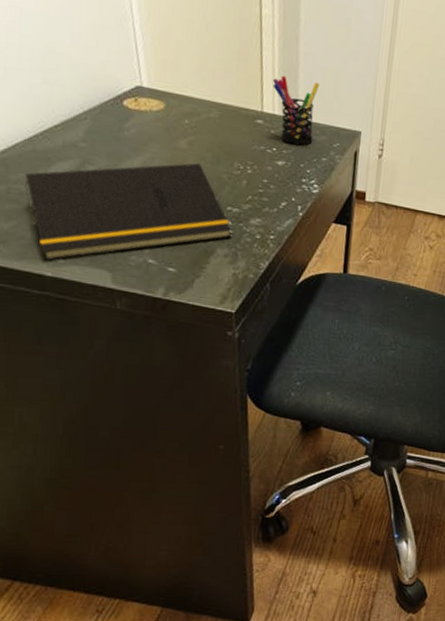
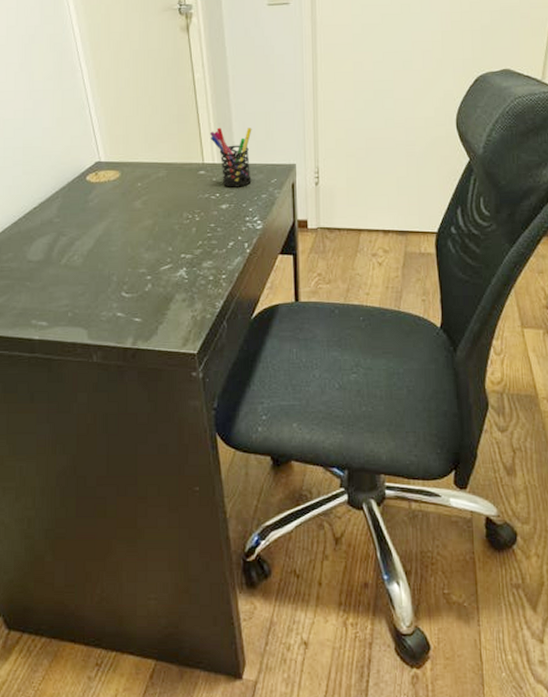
notepad: present [24,162,232,261] -> none [13,218,188,326]

